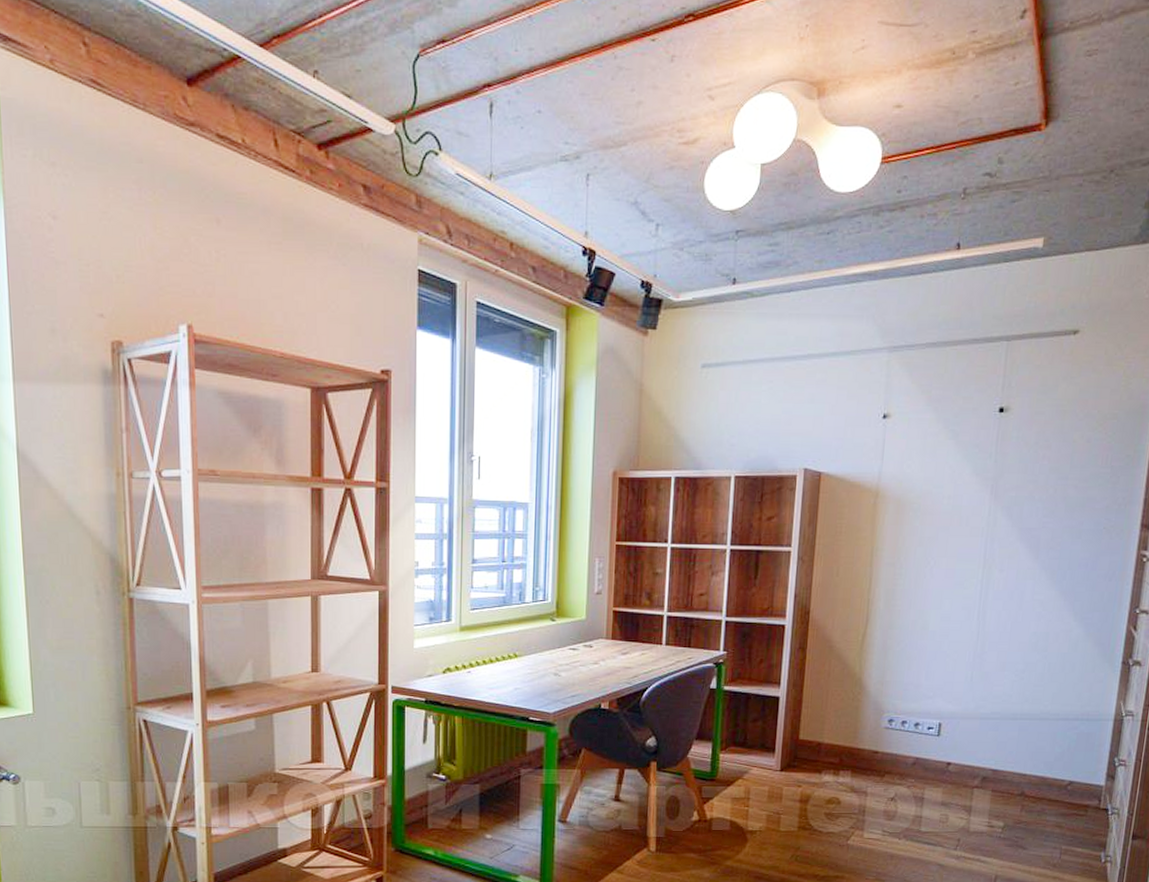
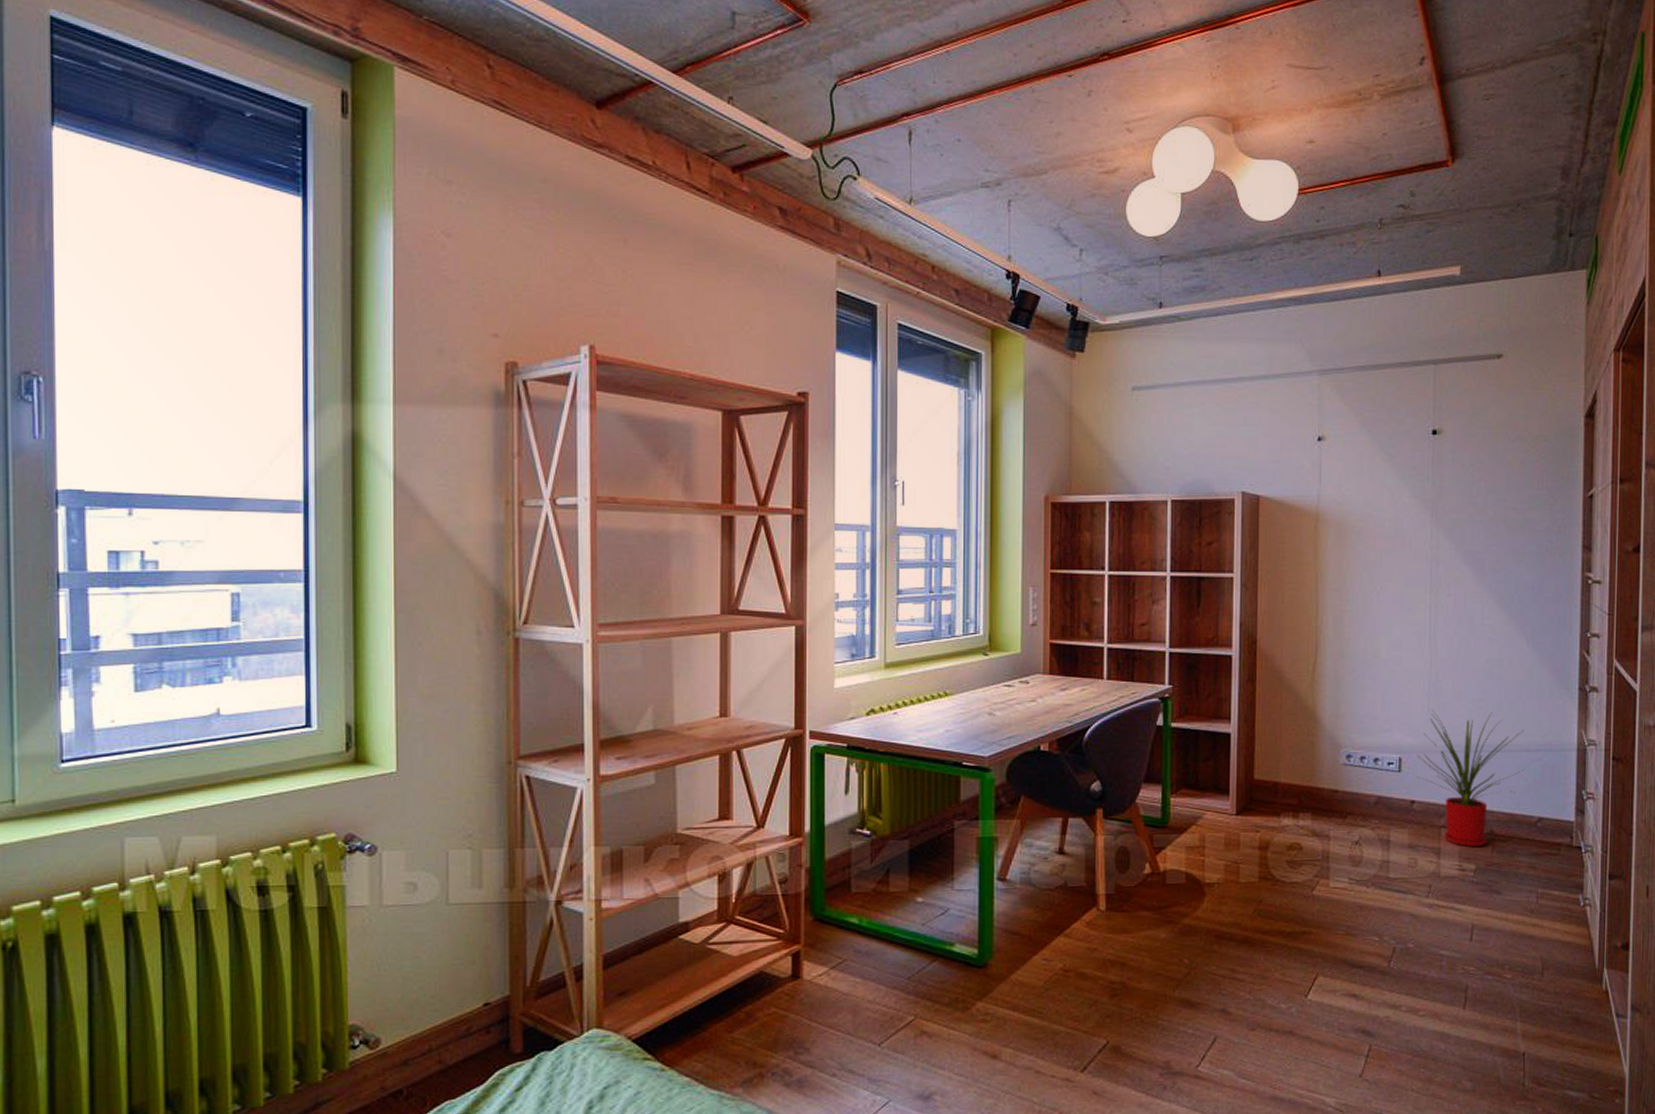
house plant: none [954,678,1064,807] -> present [1416,708,1524,848]

